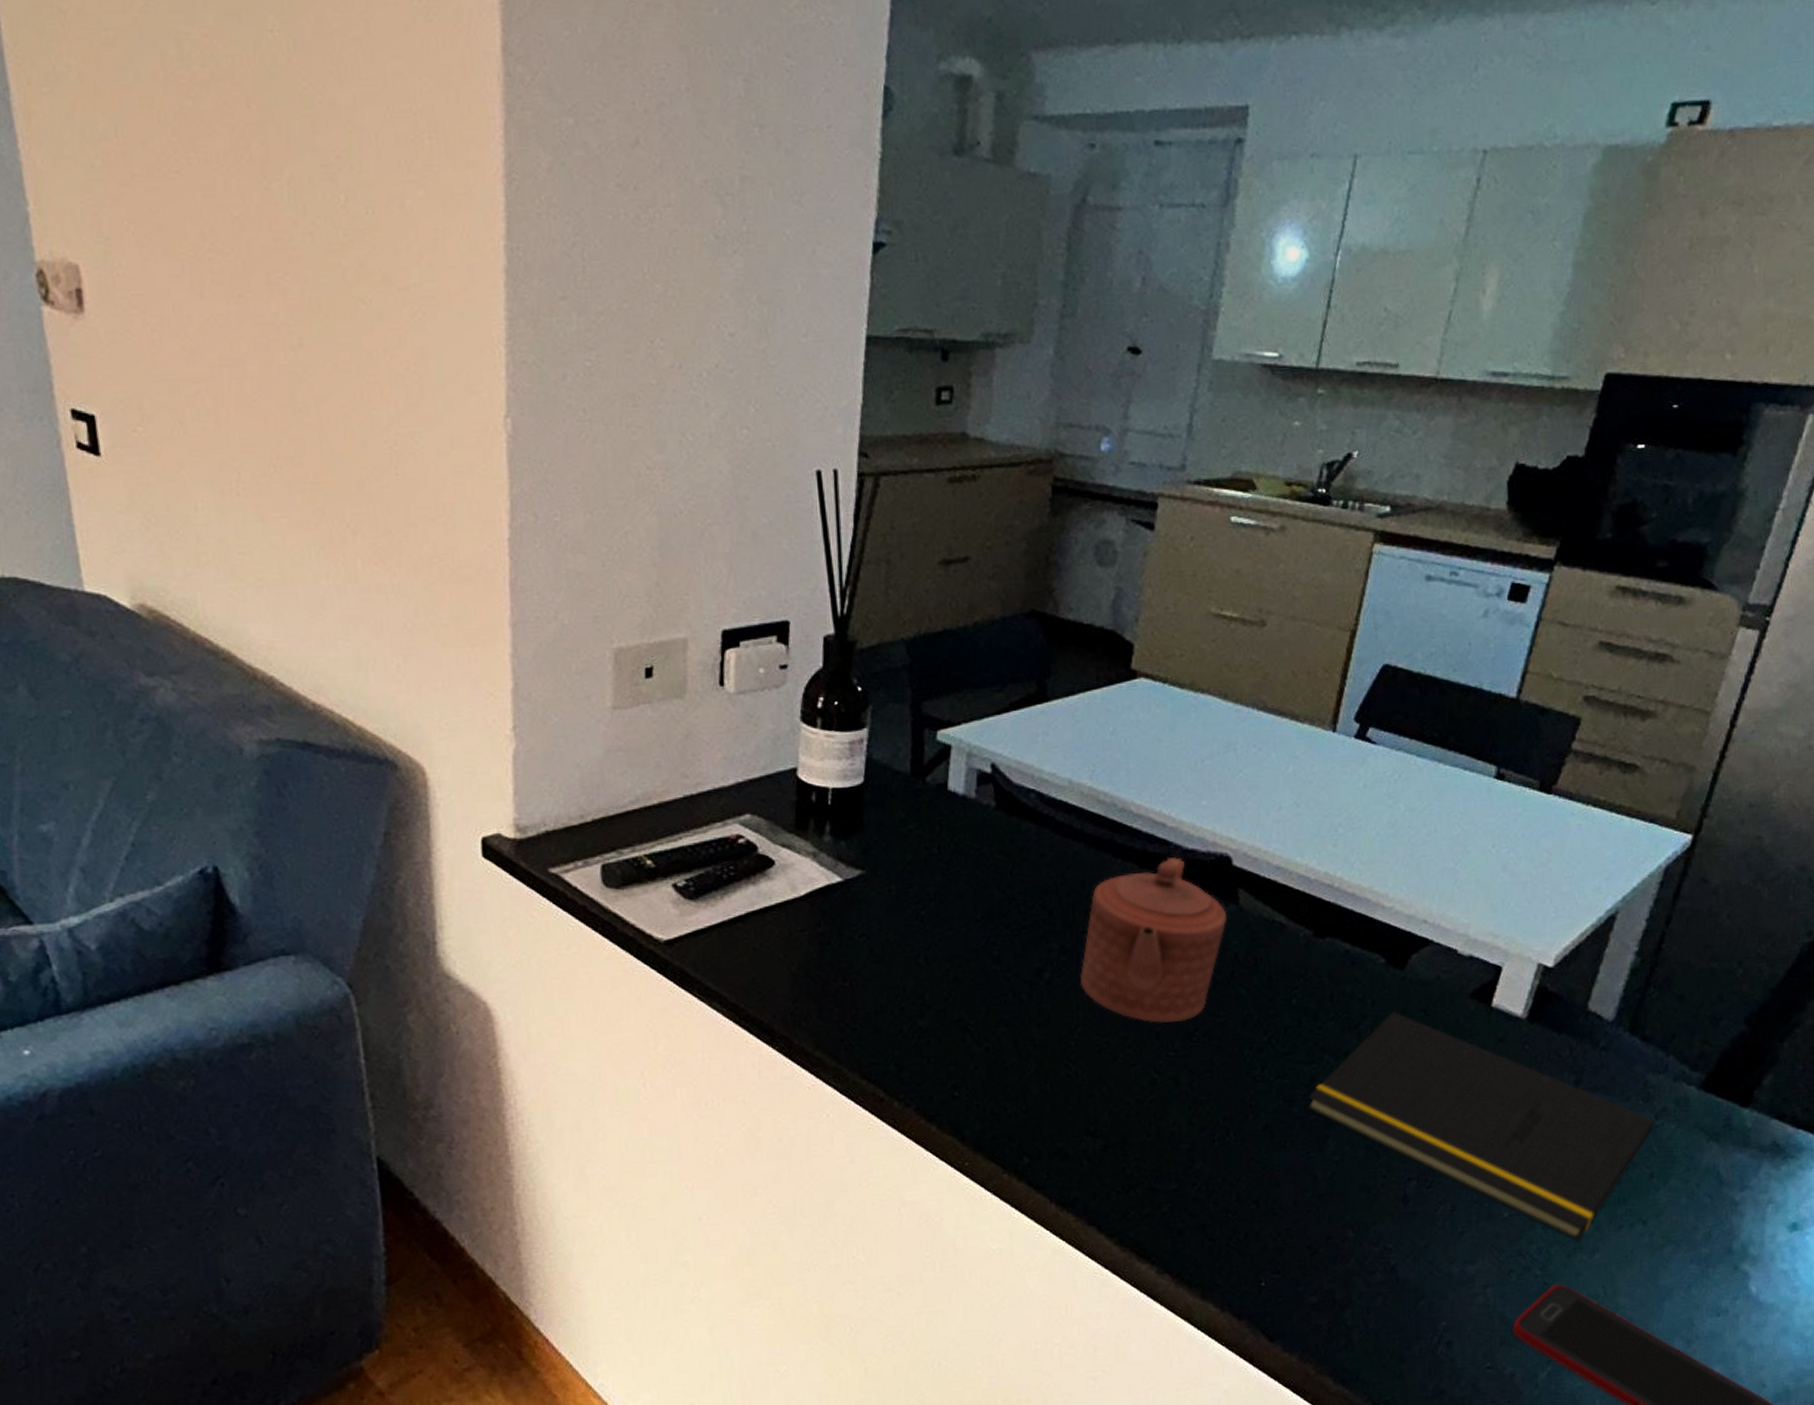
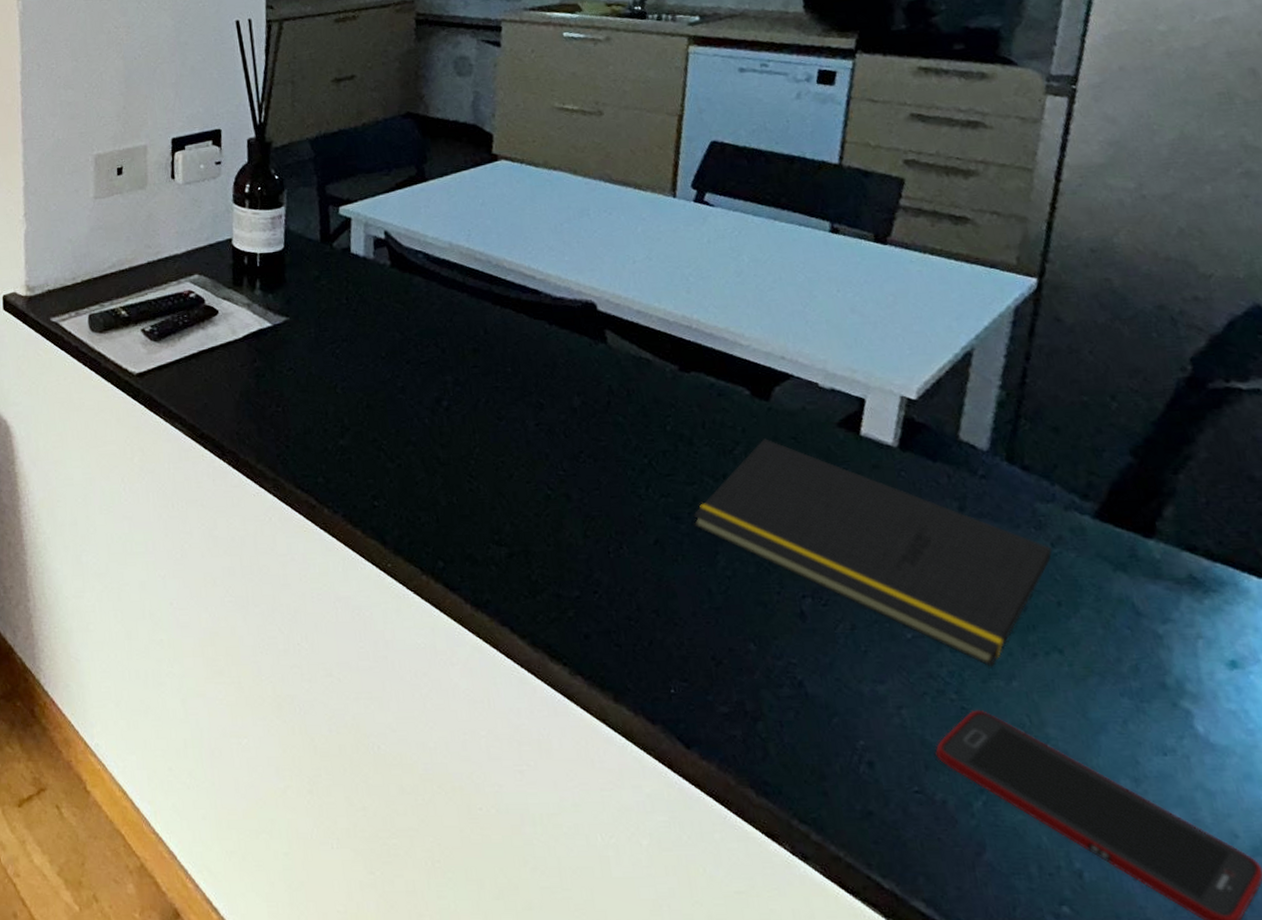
teapot: present [1079,857,1228,1023] -> none [474,304,598,446]

